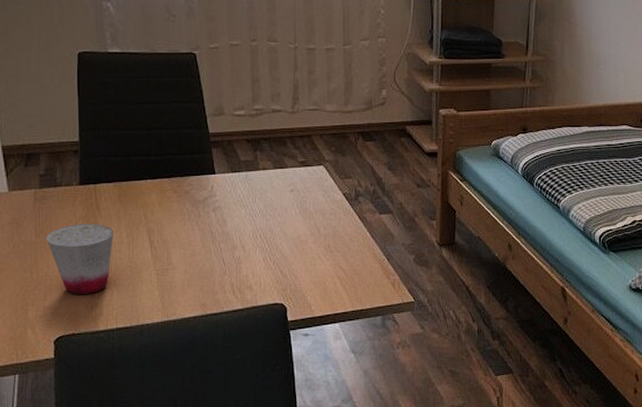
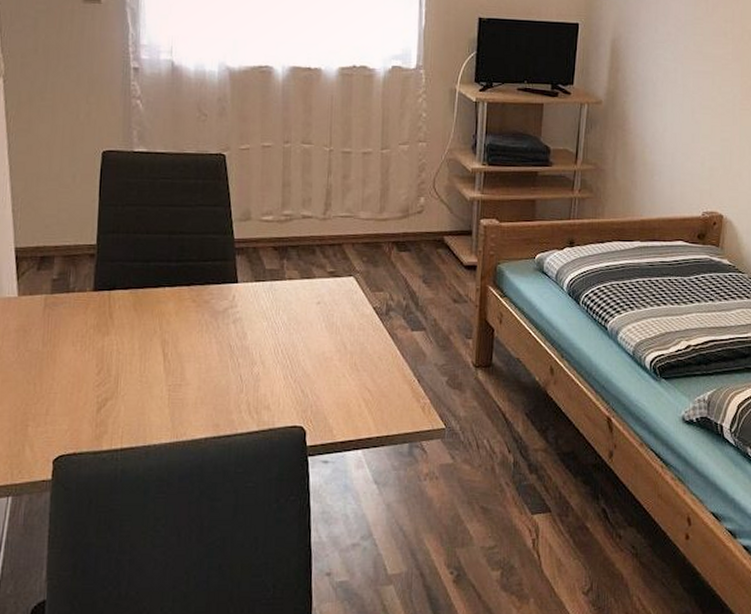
cup: present [46,223,114,295] -> none [53,332,126,411]

